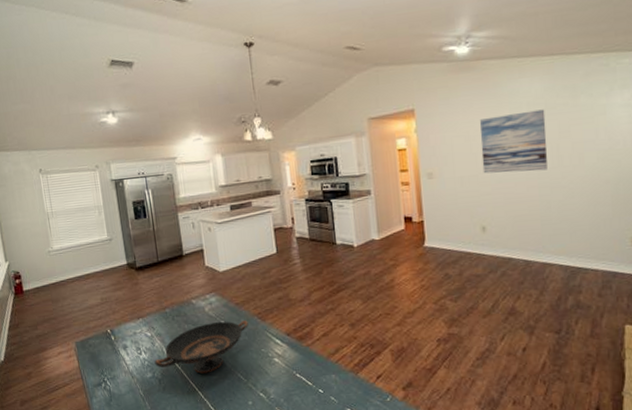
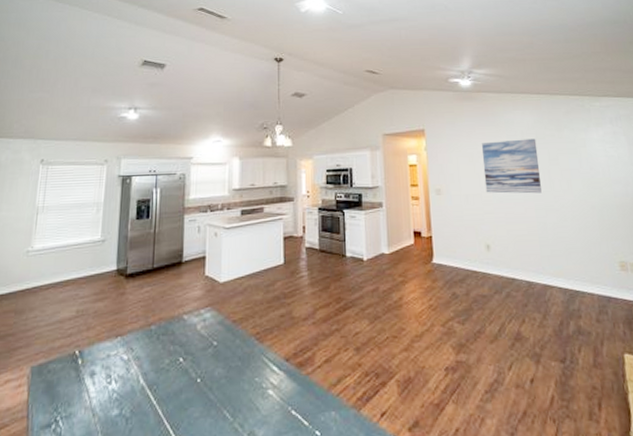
decorative bowl: present [154,320,249,374] -> none [125,342,244,410]

